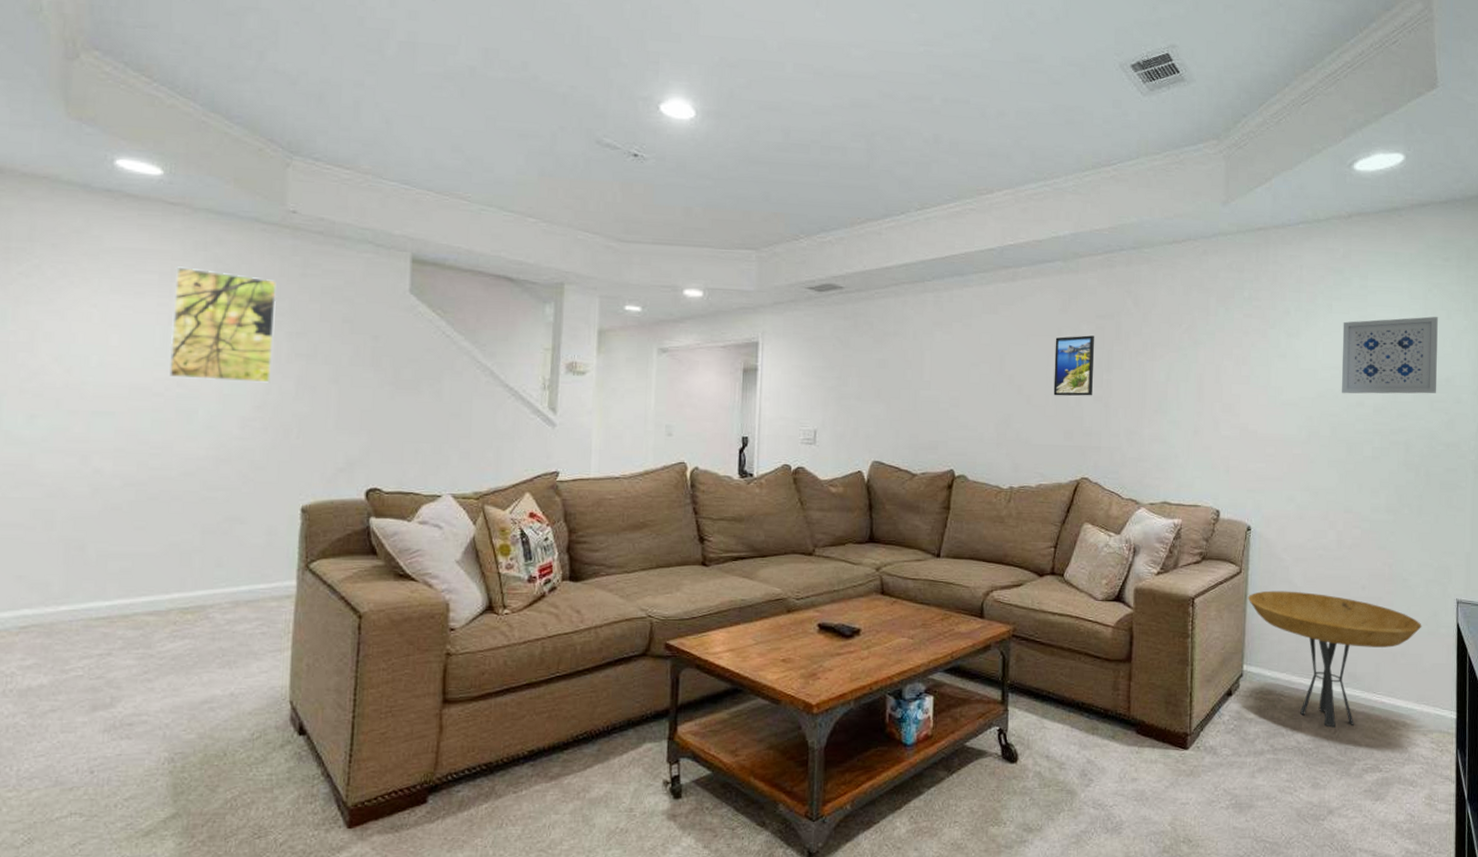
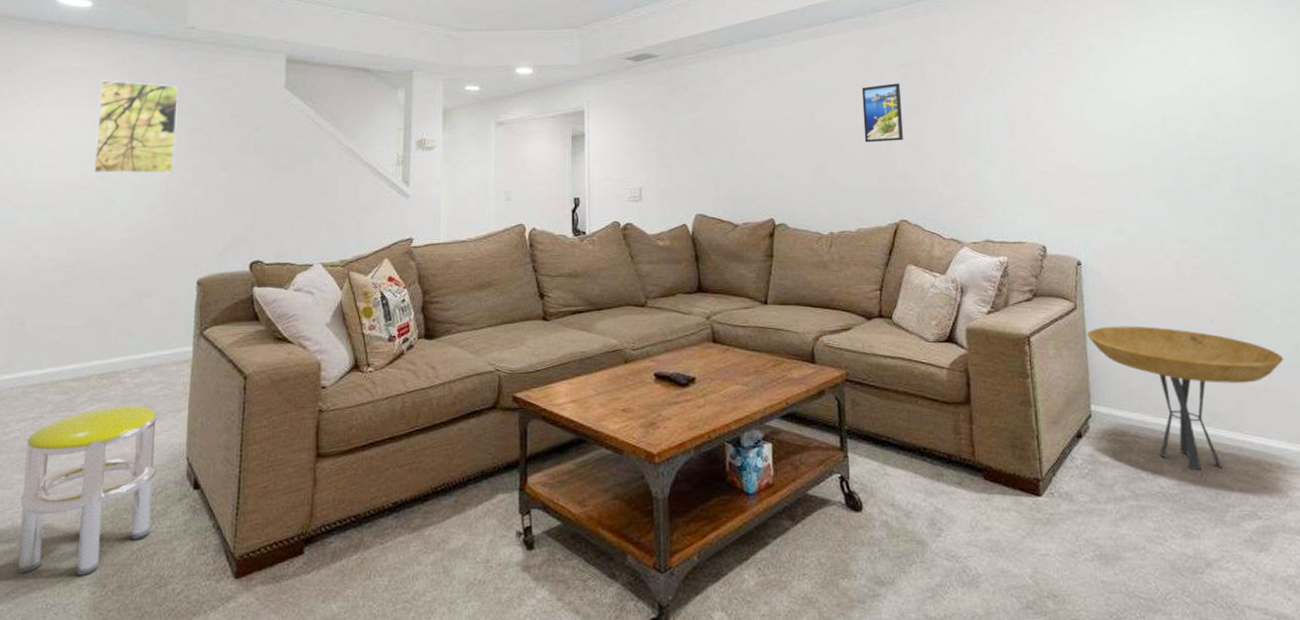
stool: none [85,643,254,826] -> present [18,405,157,576]
wall art: present [1341,316,1438,394] -> none [1152,41,1262,123]

